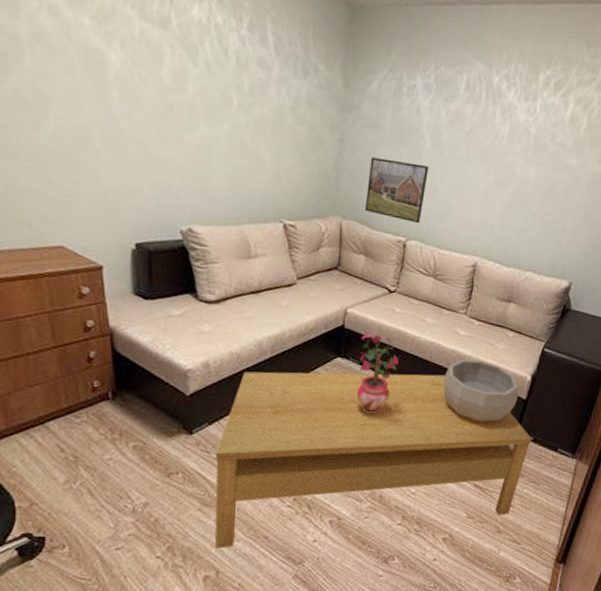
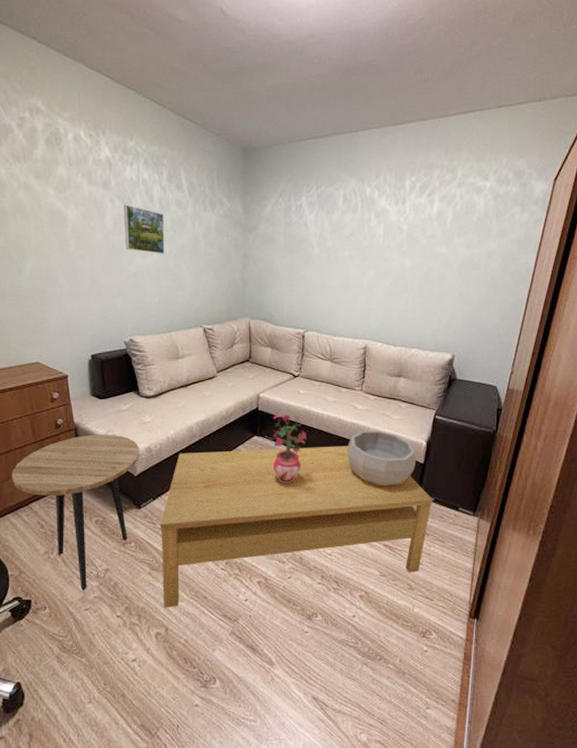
side table: none [21,342,195,527] -> present [11,434,140,591]
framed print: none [187,53,241,125] -> present [124,204,165,254]
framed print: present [364,157,429,224] -> none [267,266,318,317]

